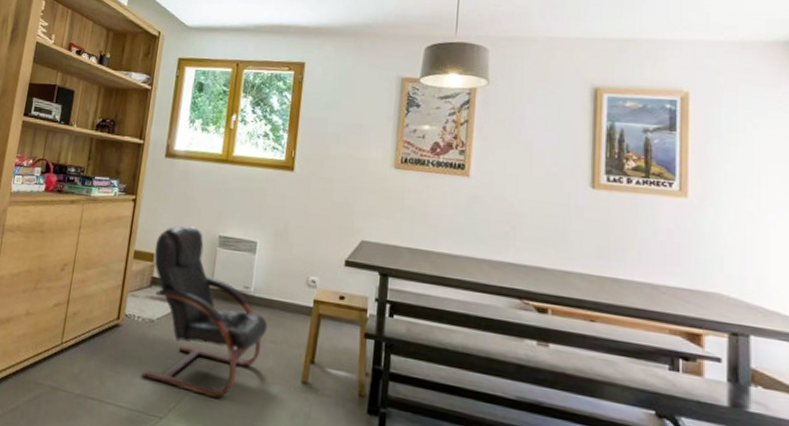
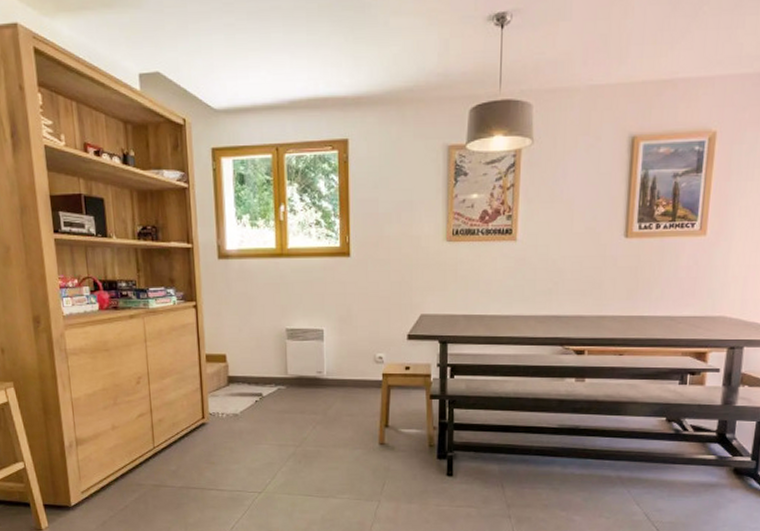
armchair: present [141,225,268,398] -> none [225,324,344,468]

